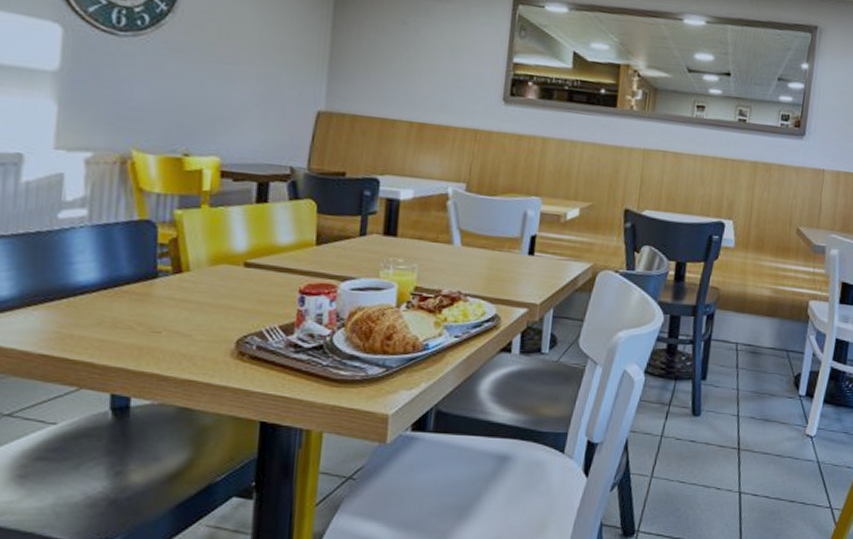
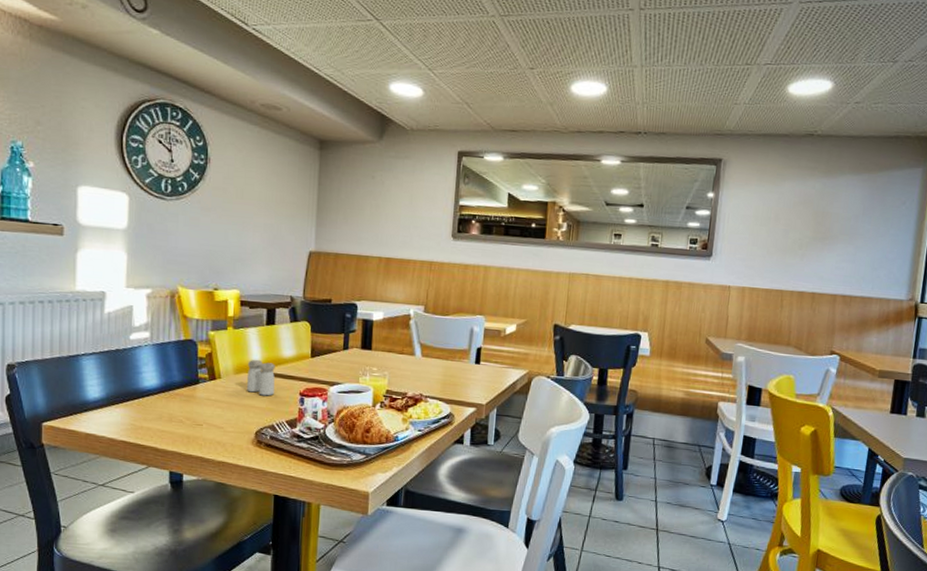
salt and pepper shaker: none [226,246,267,295] -> present [247,359,275,396]

